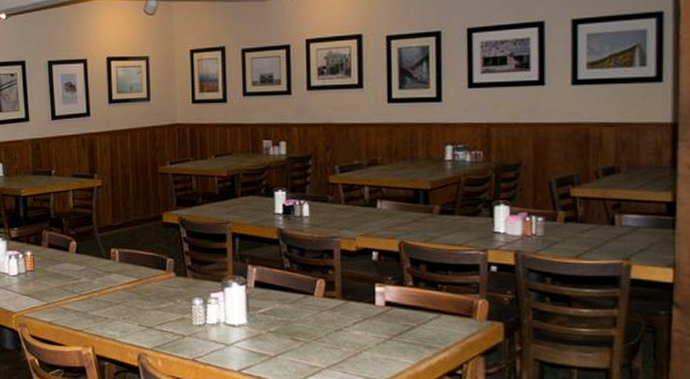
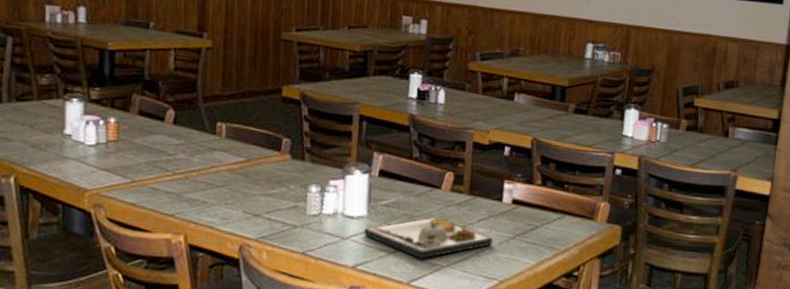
dinner plate: none [246,322,369,362] -> present [364,217,493,259]

